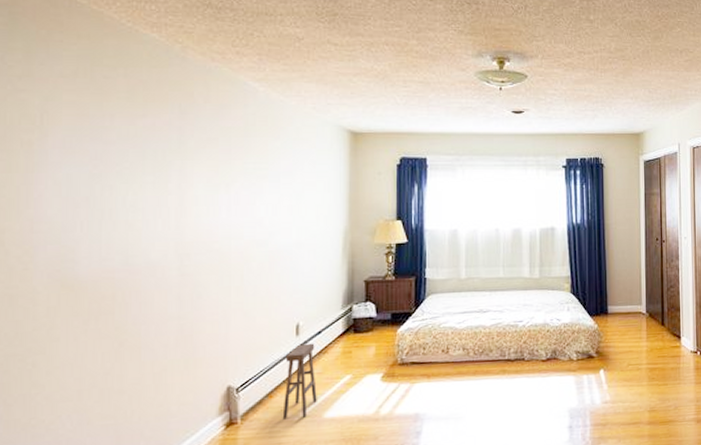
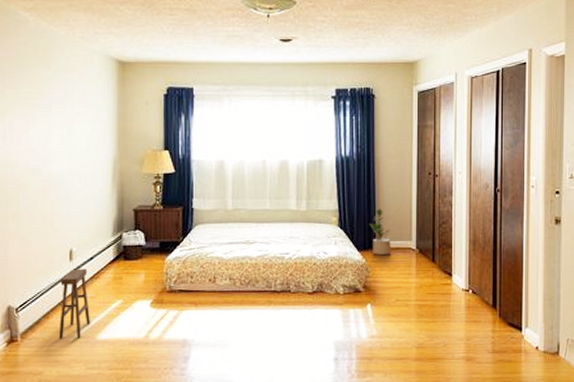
potted plant: none [601,274,623,320] -> present [369,208,392,255]

